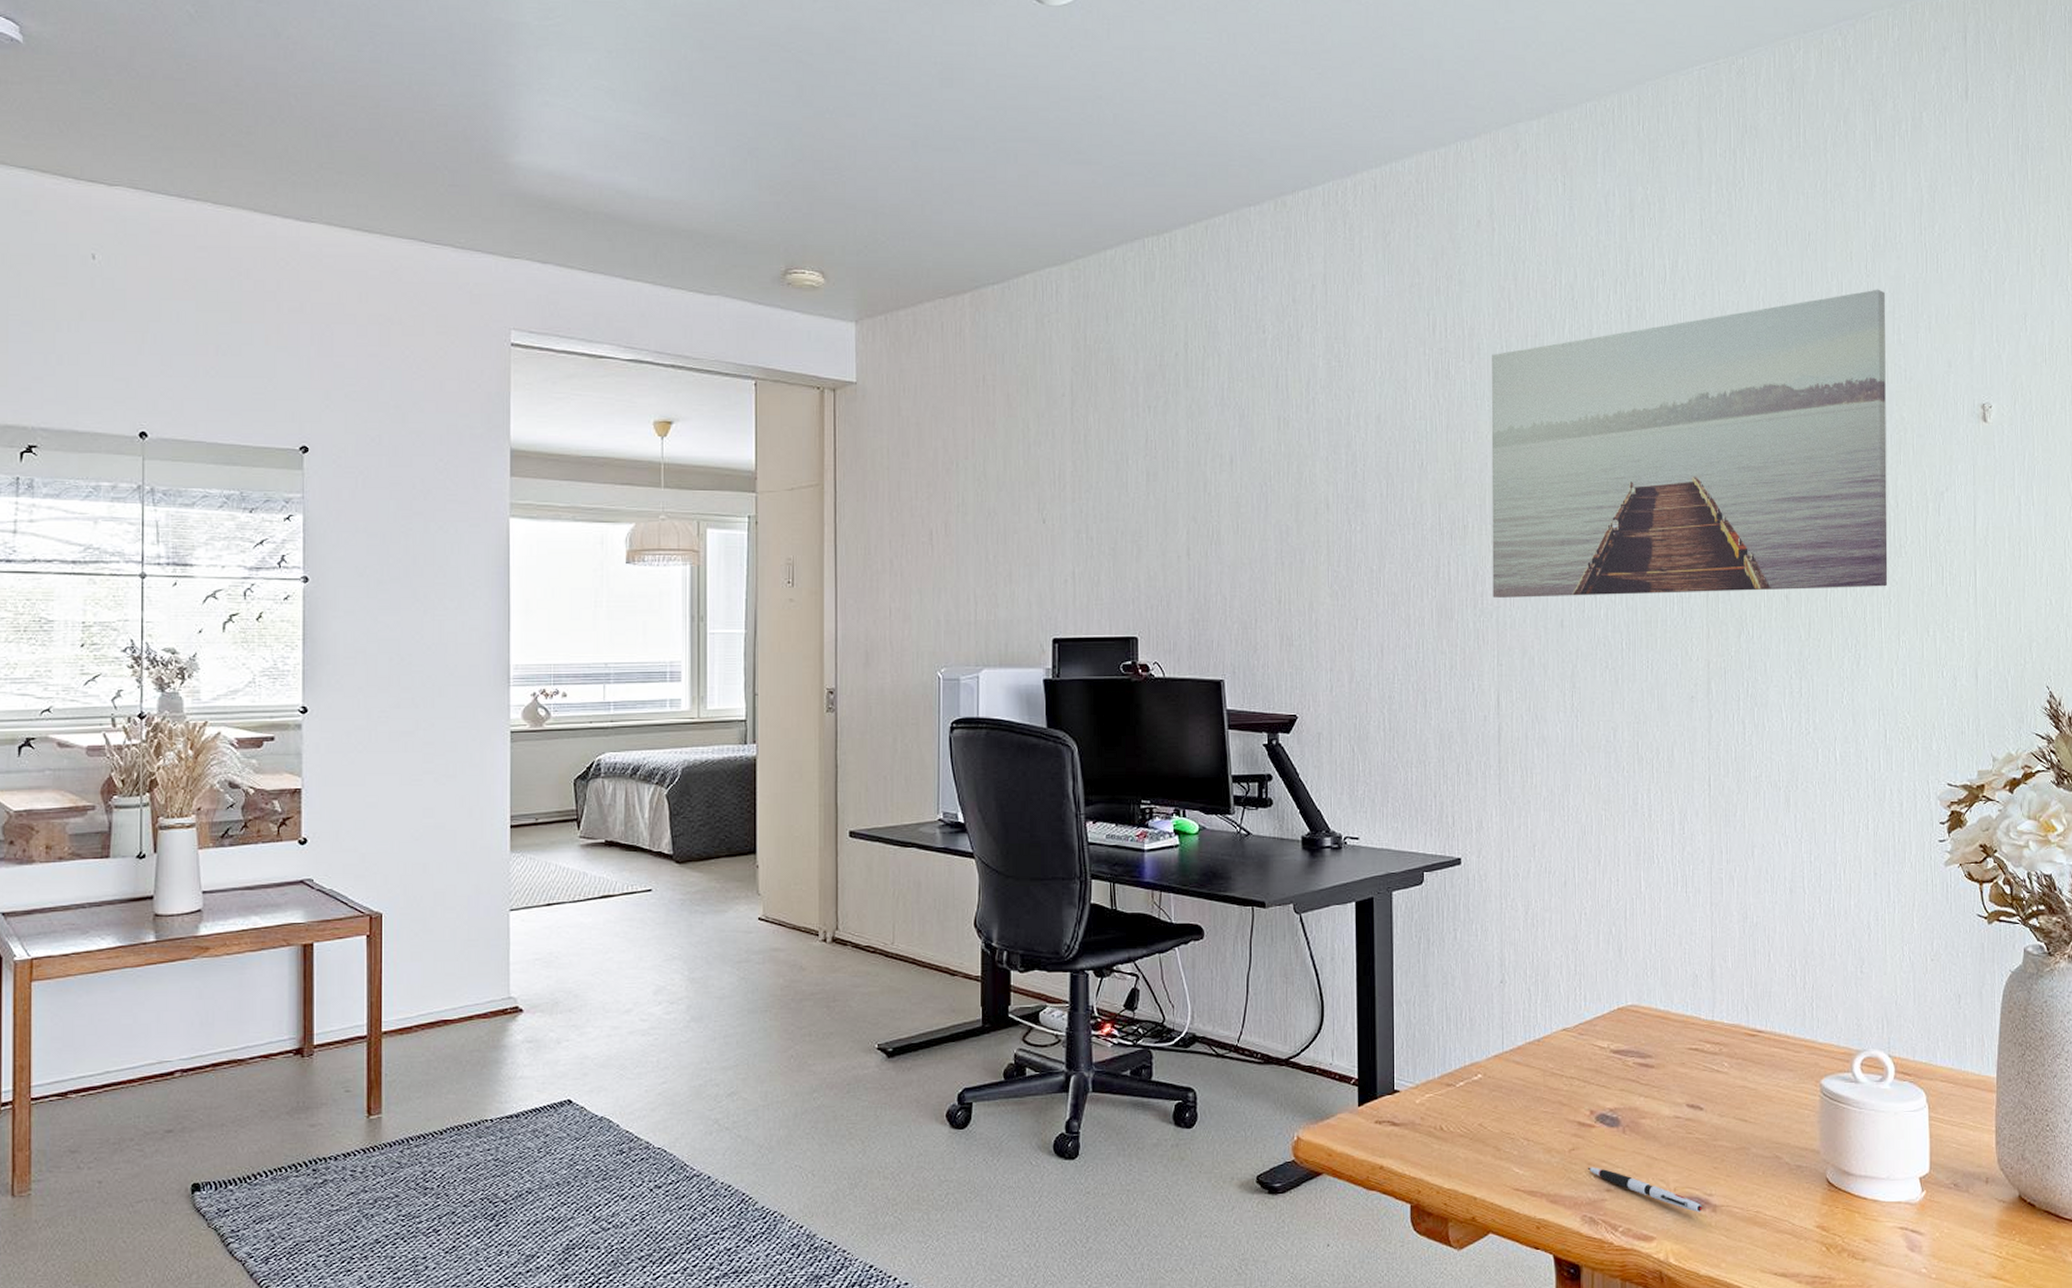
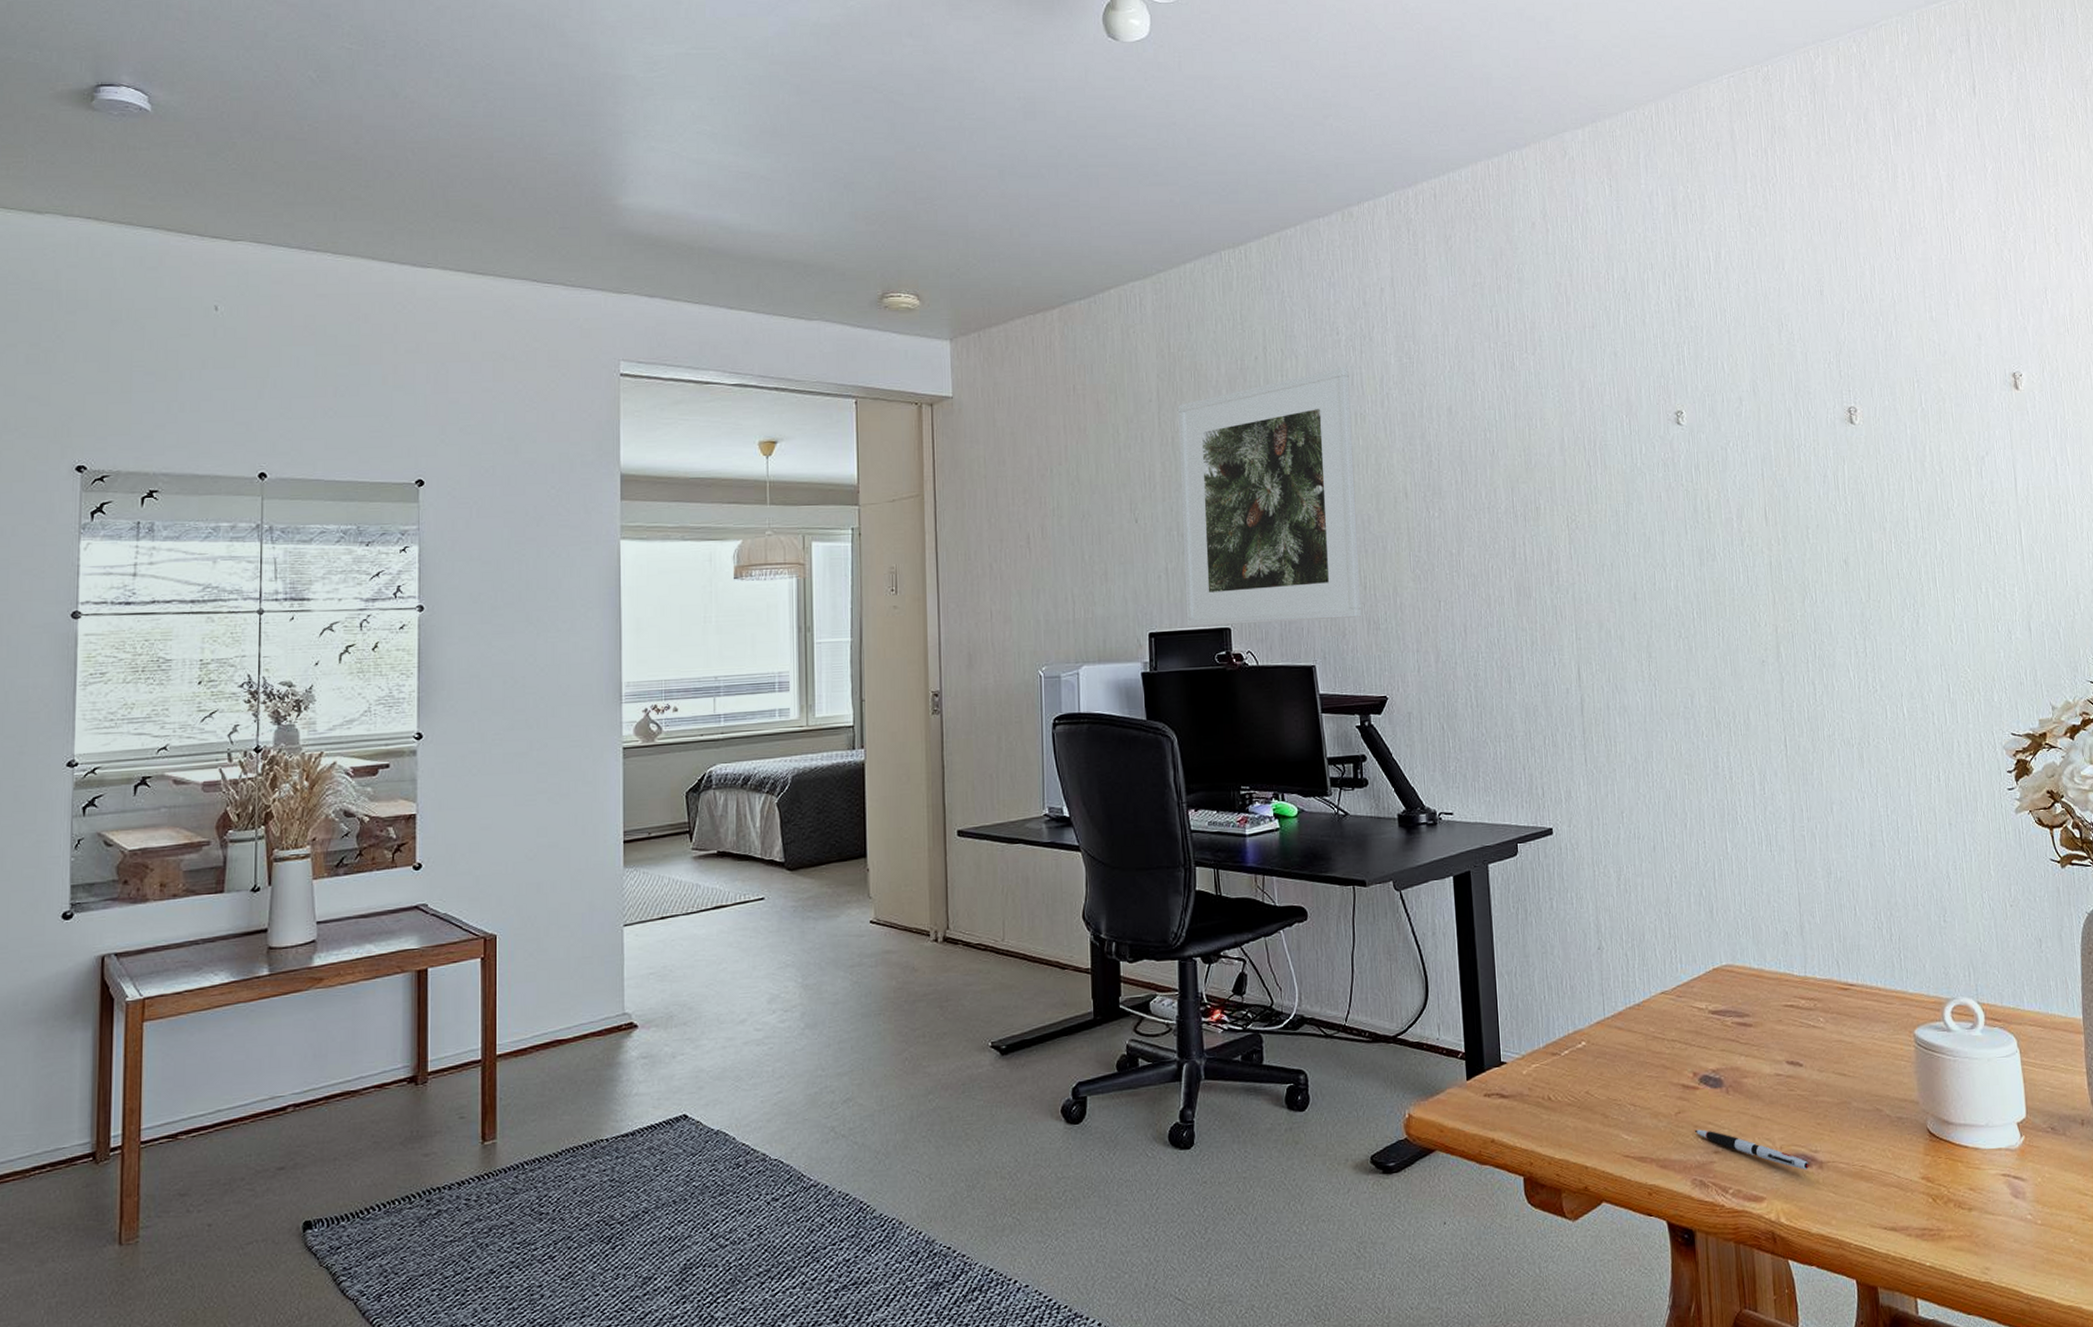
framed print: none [1091,368,1275,634] -> present [1178,367,1362,627]
wall art: present [1491,289,1888,598] -> none [1553,271,1939,575]

